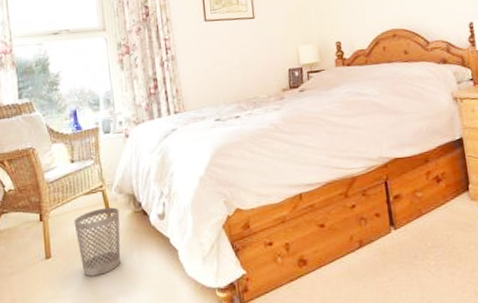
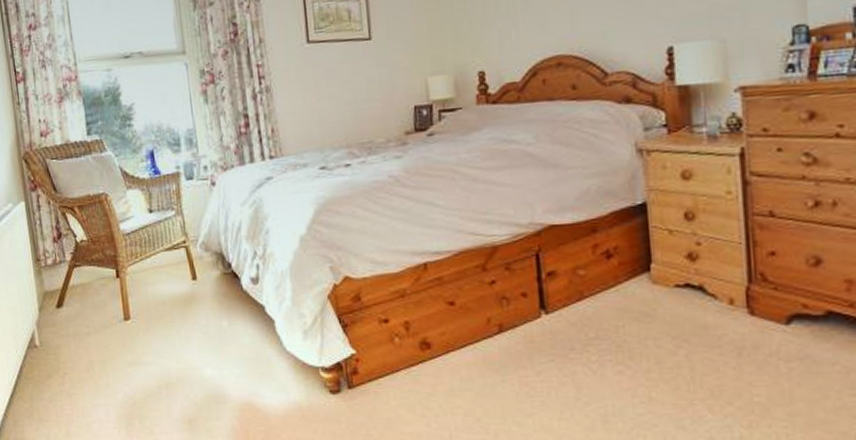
wastebasket: present [74,207,121,276] -> none [154,266,208,343]

